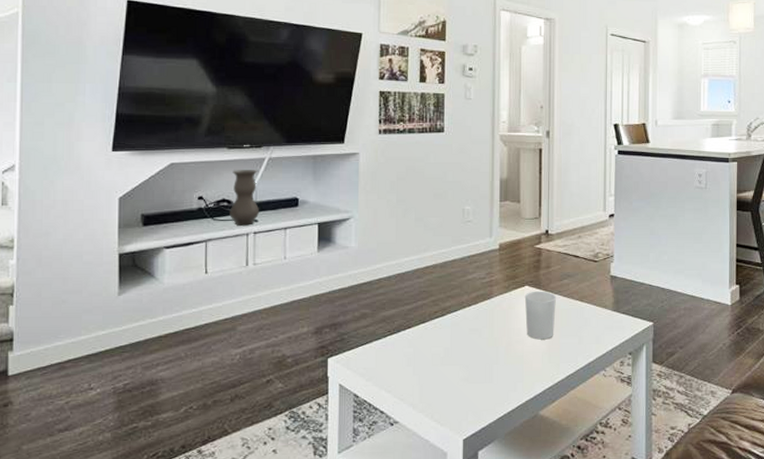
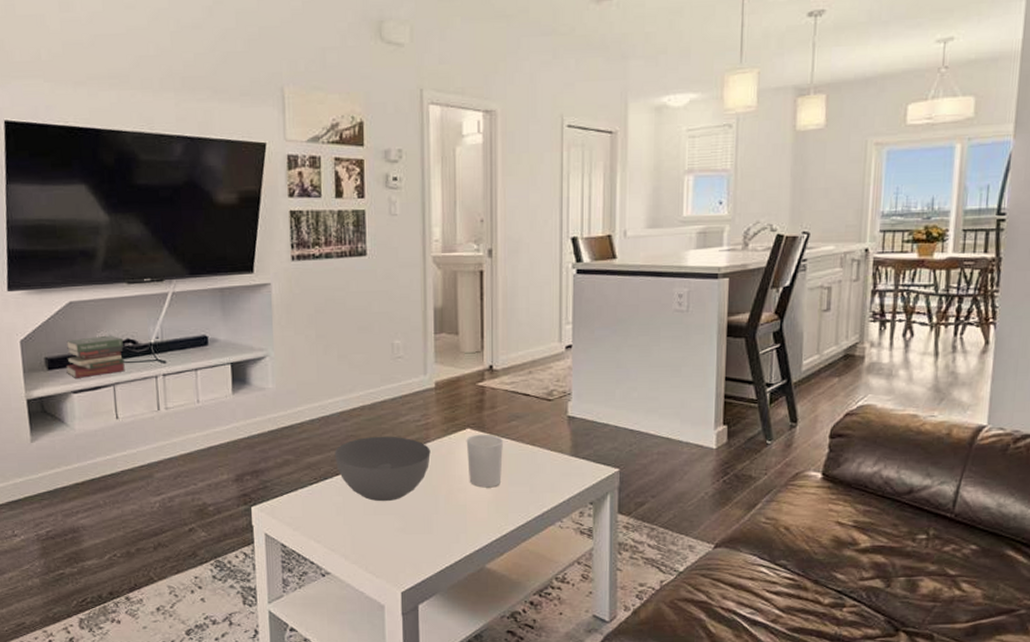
books: none [161,195,219,234] -> present [66,335,125,378]
vase: present [229,170,260,226] -> none [135,306,167,368]
decorative bowl: none [408,292,493,353] -> present [334,436,431,502]

